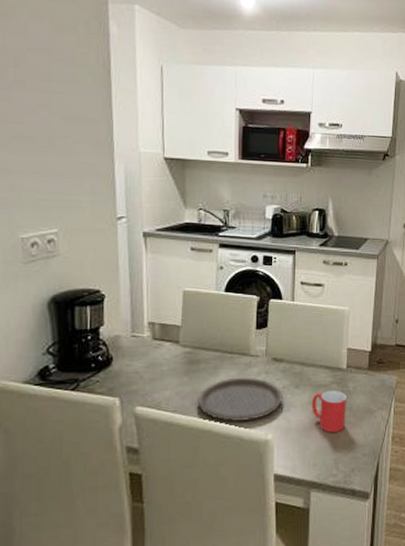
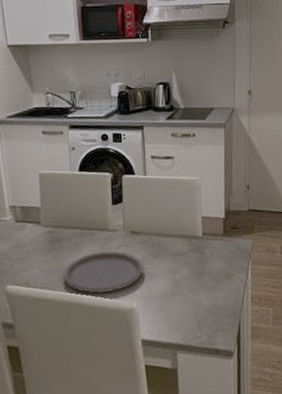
mug: present [311,391,346,432] -> none [171,258,205,298]

